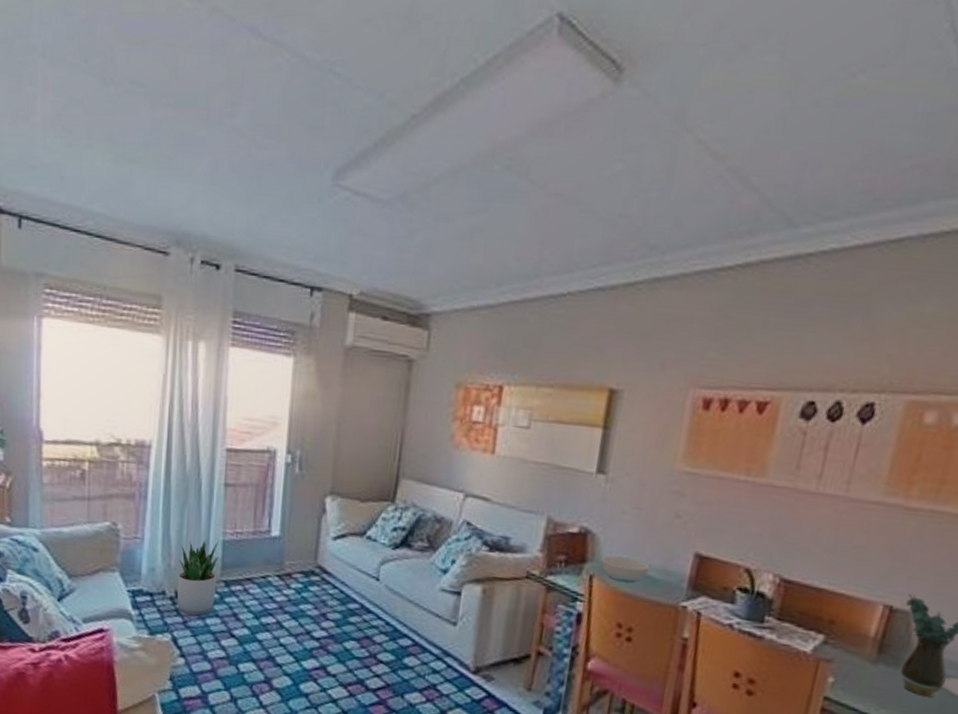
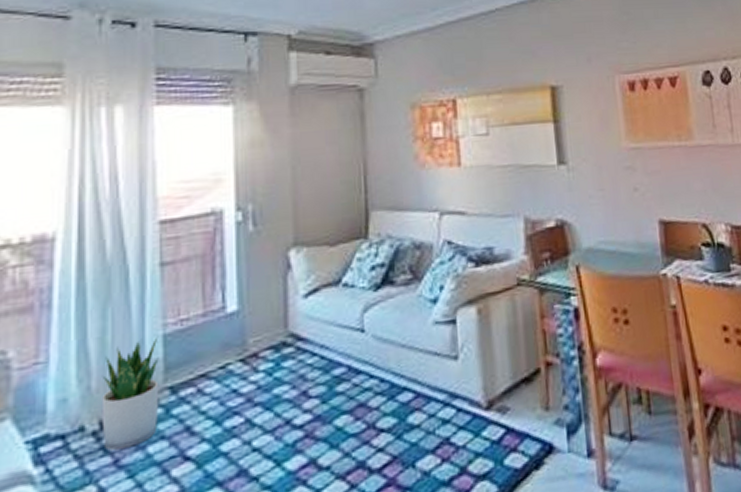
bowl: present [601,555,650,583] -> none [582,239,626,266]

